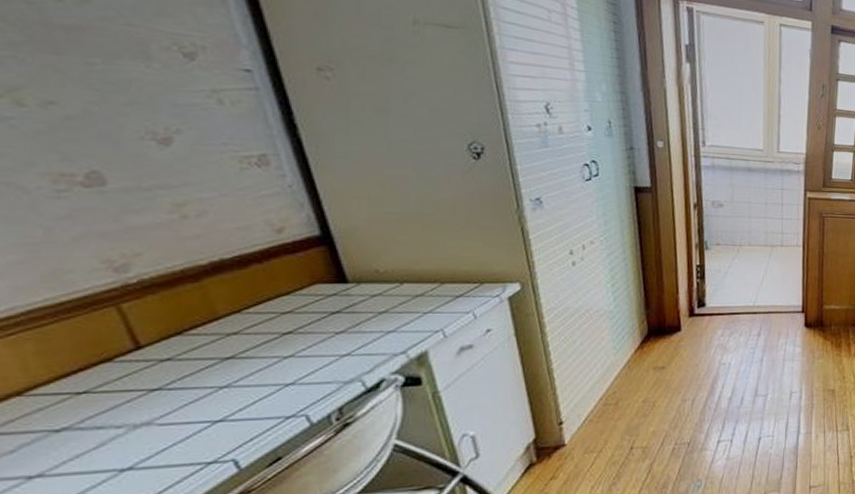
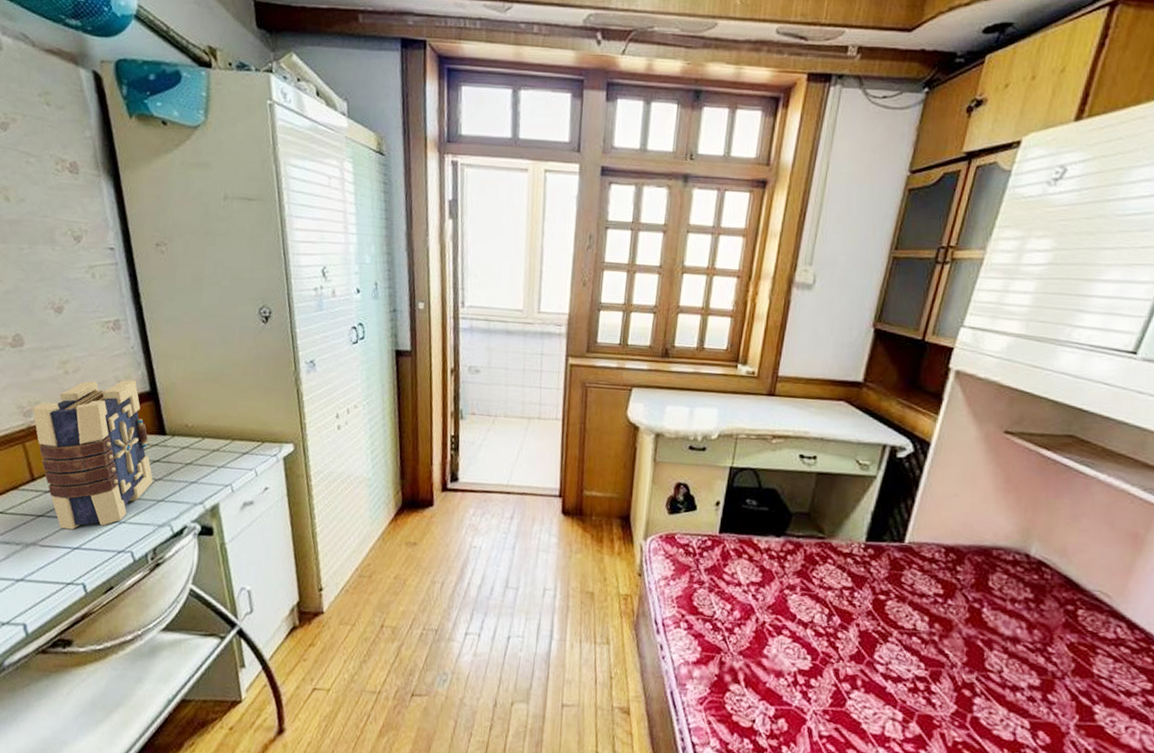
book: none [130,223,332,401] -> present [32,380,153,530]

